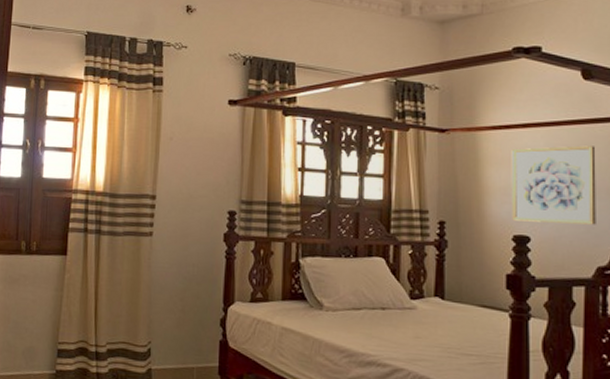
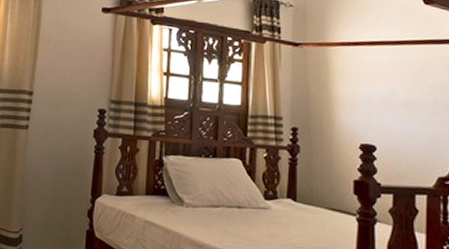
wall art: present [511,145,596,225] -> none [358,63,437,138]

